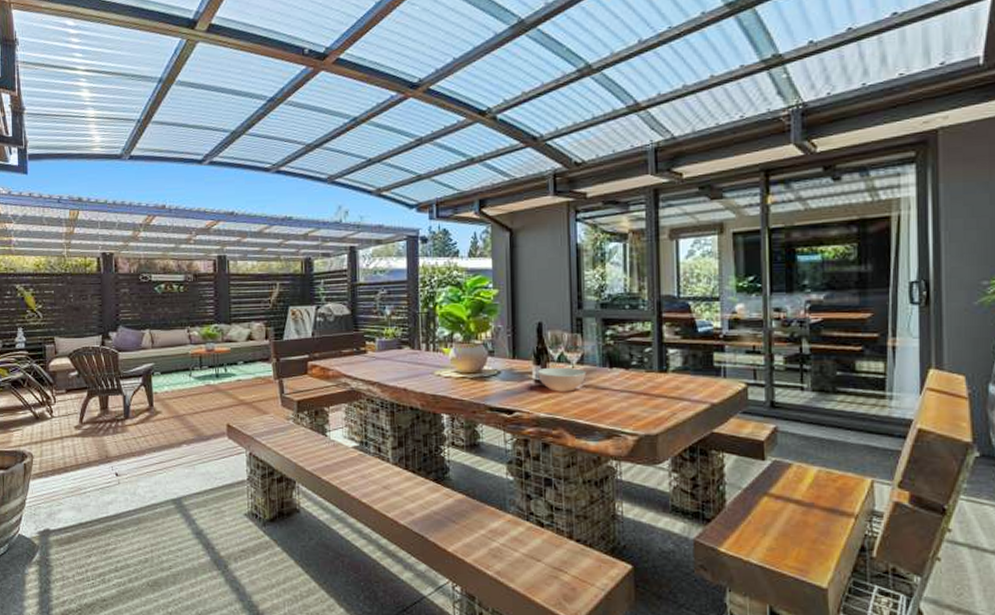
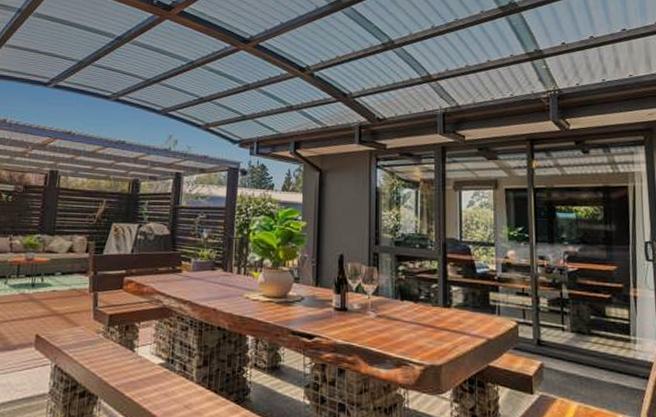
bowl: present [537,367,587,392] -> none [337,296,381,321]

